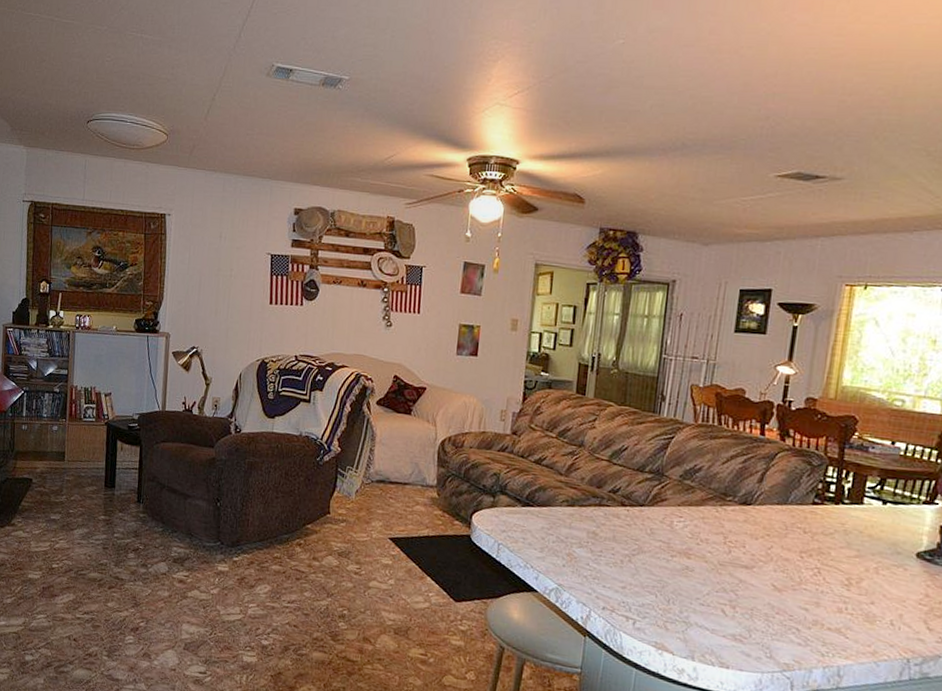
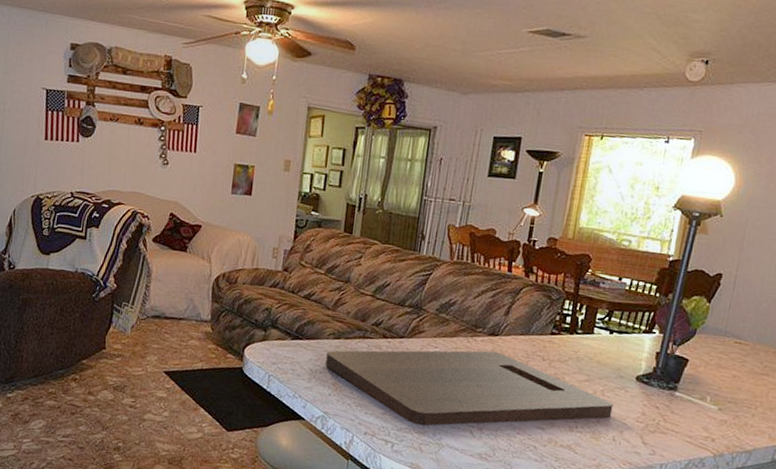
cutting board: none [558,518,890,603] -> present [324,350,613,426]

